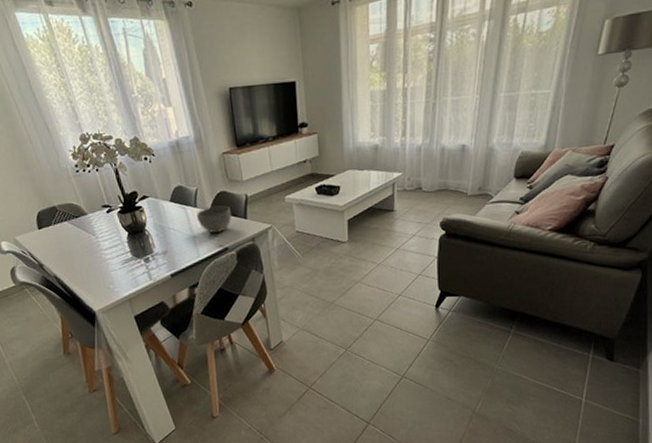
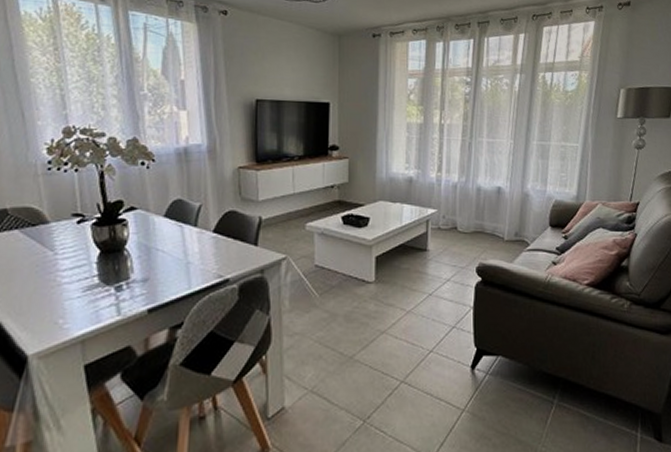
bowl: present [196,205,232,233] -> none [194,227,239,259]

